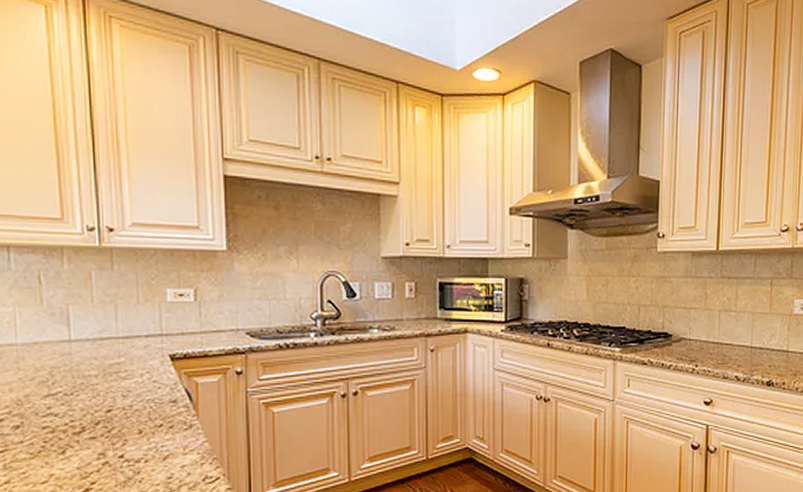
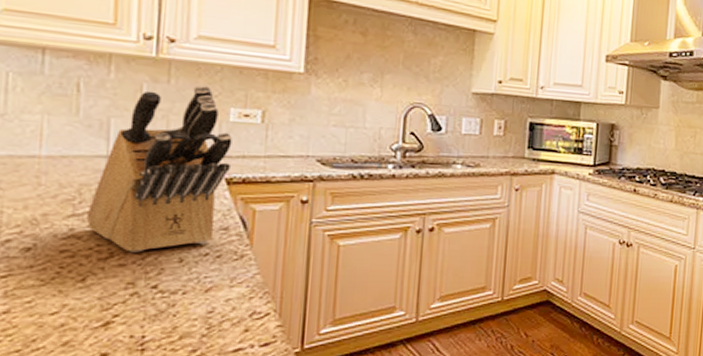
knife block: none [59,269,172,426] -> present [86,85,232,253]

